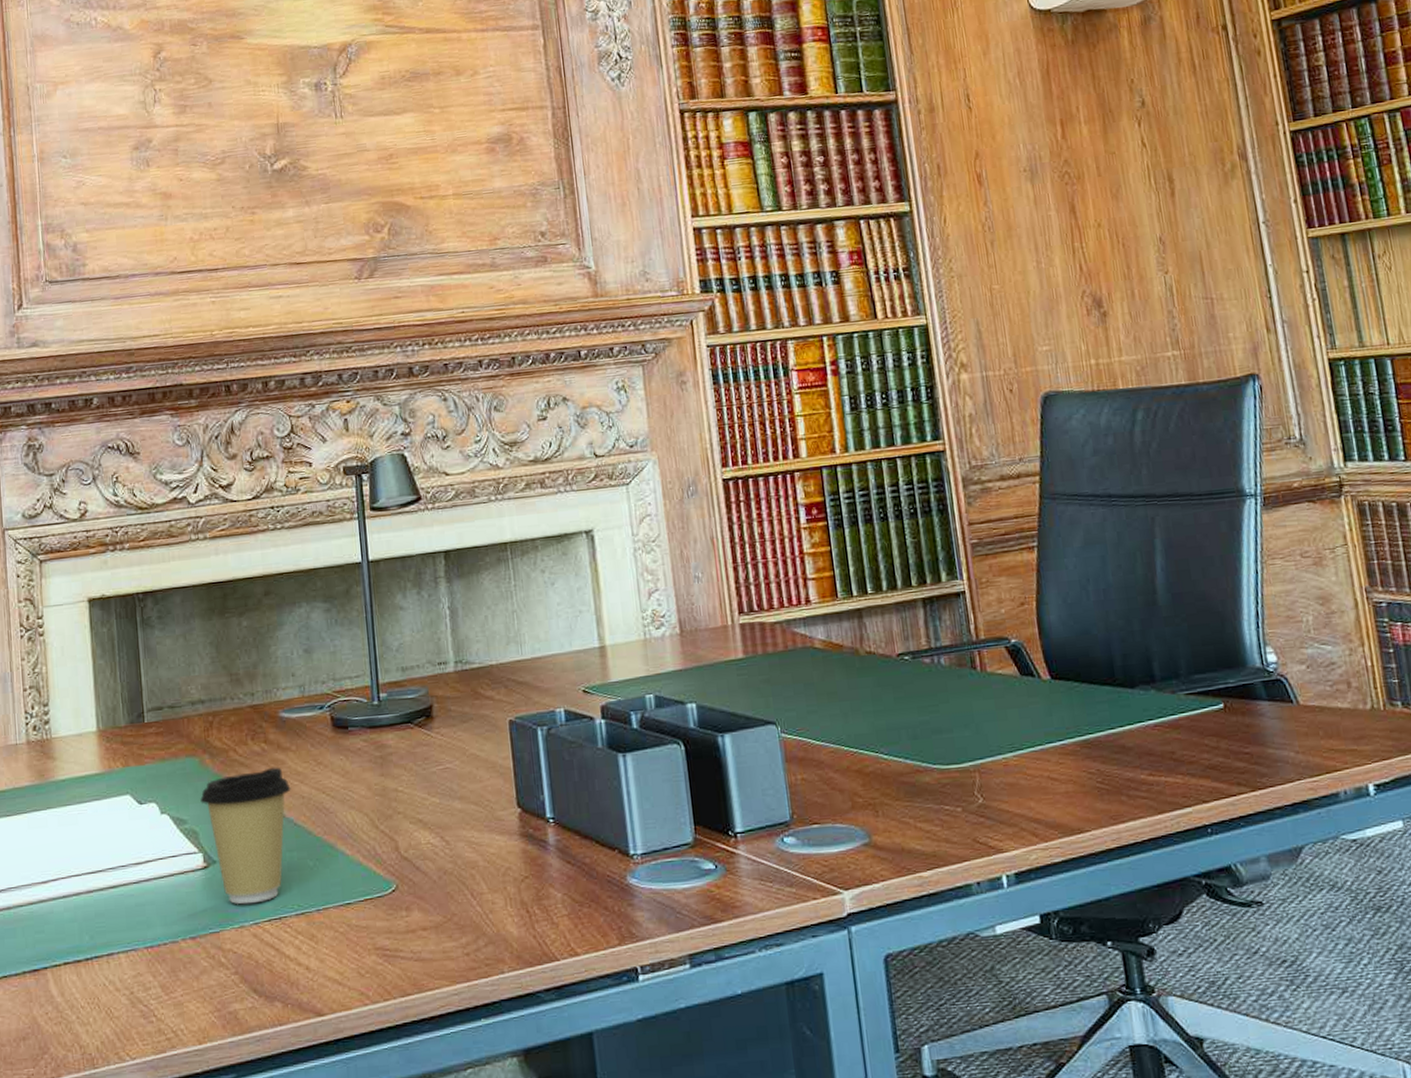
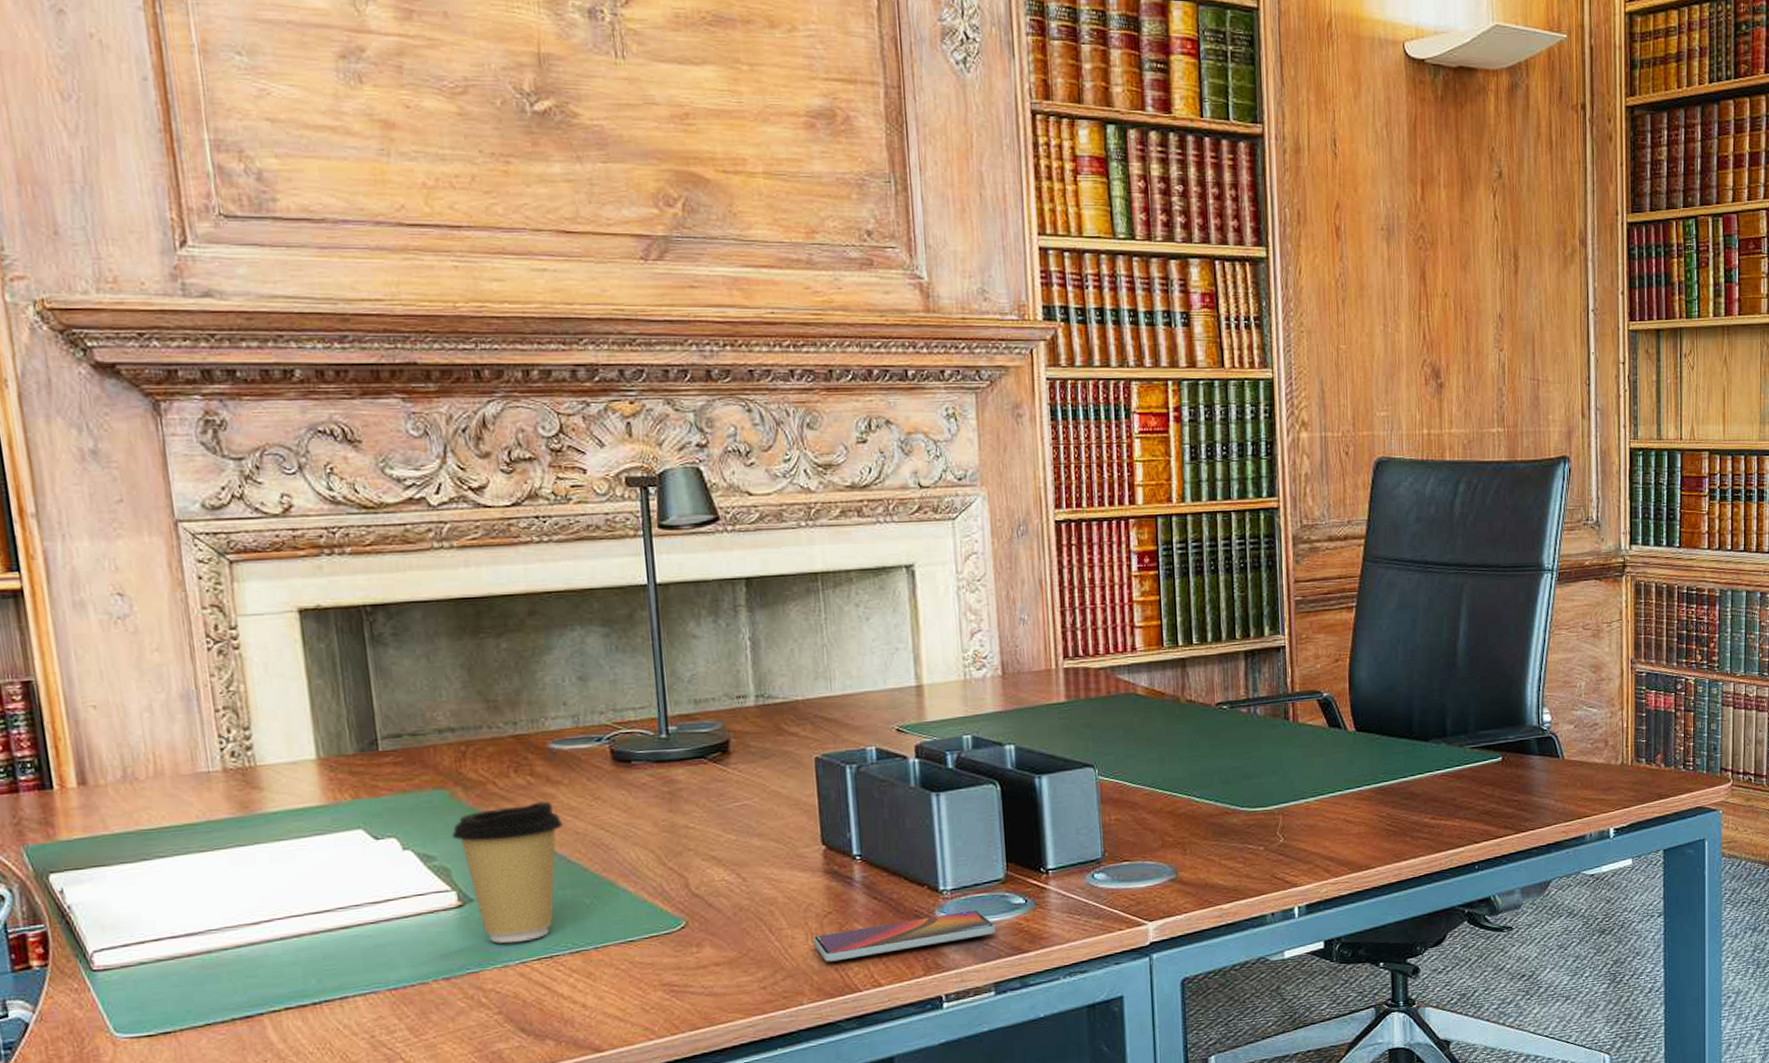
smartphone: none [512,875,688,929] -> present [813,909,996,962]

